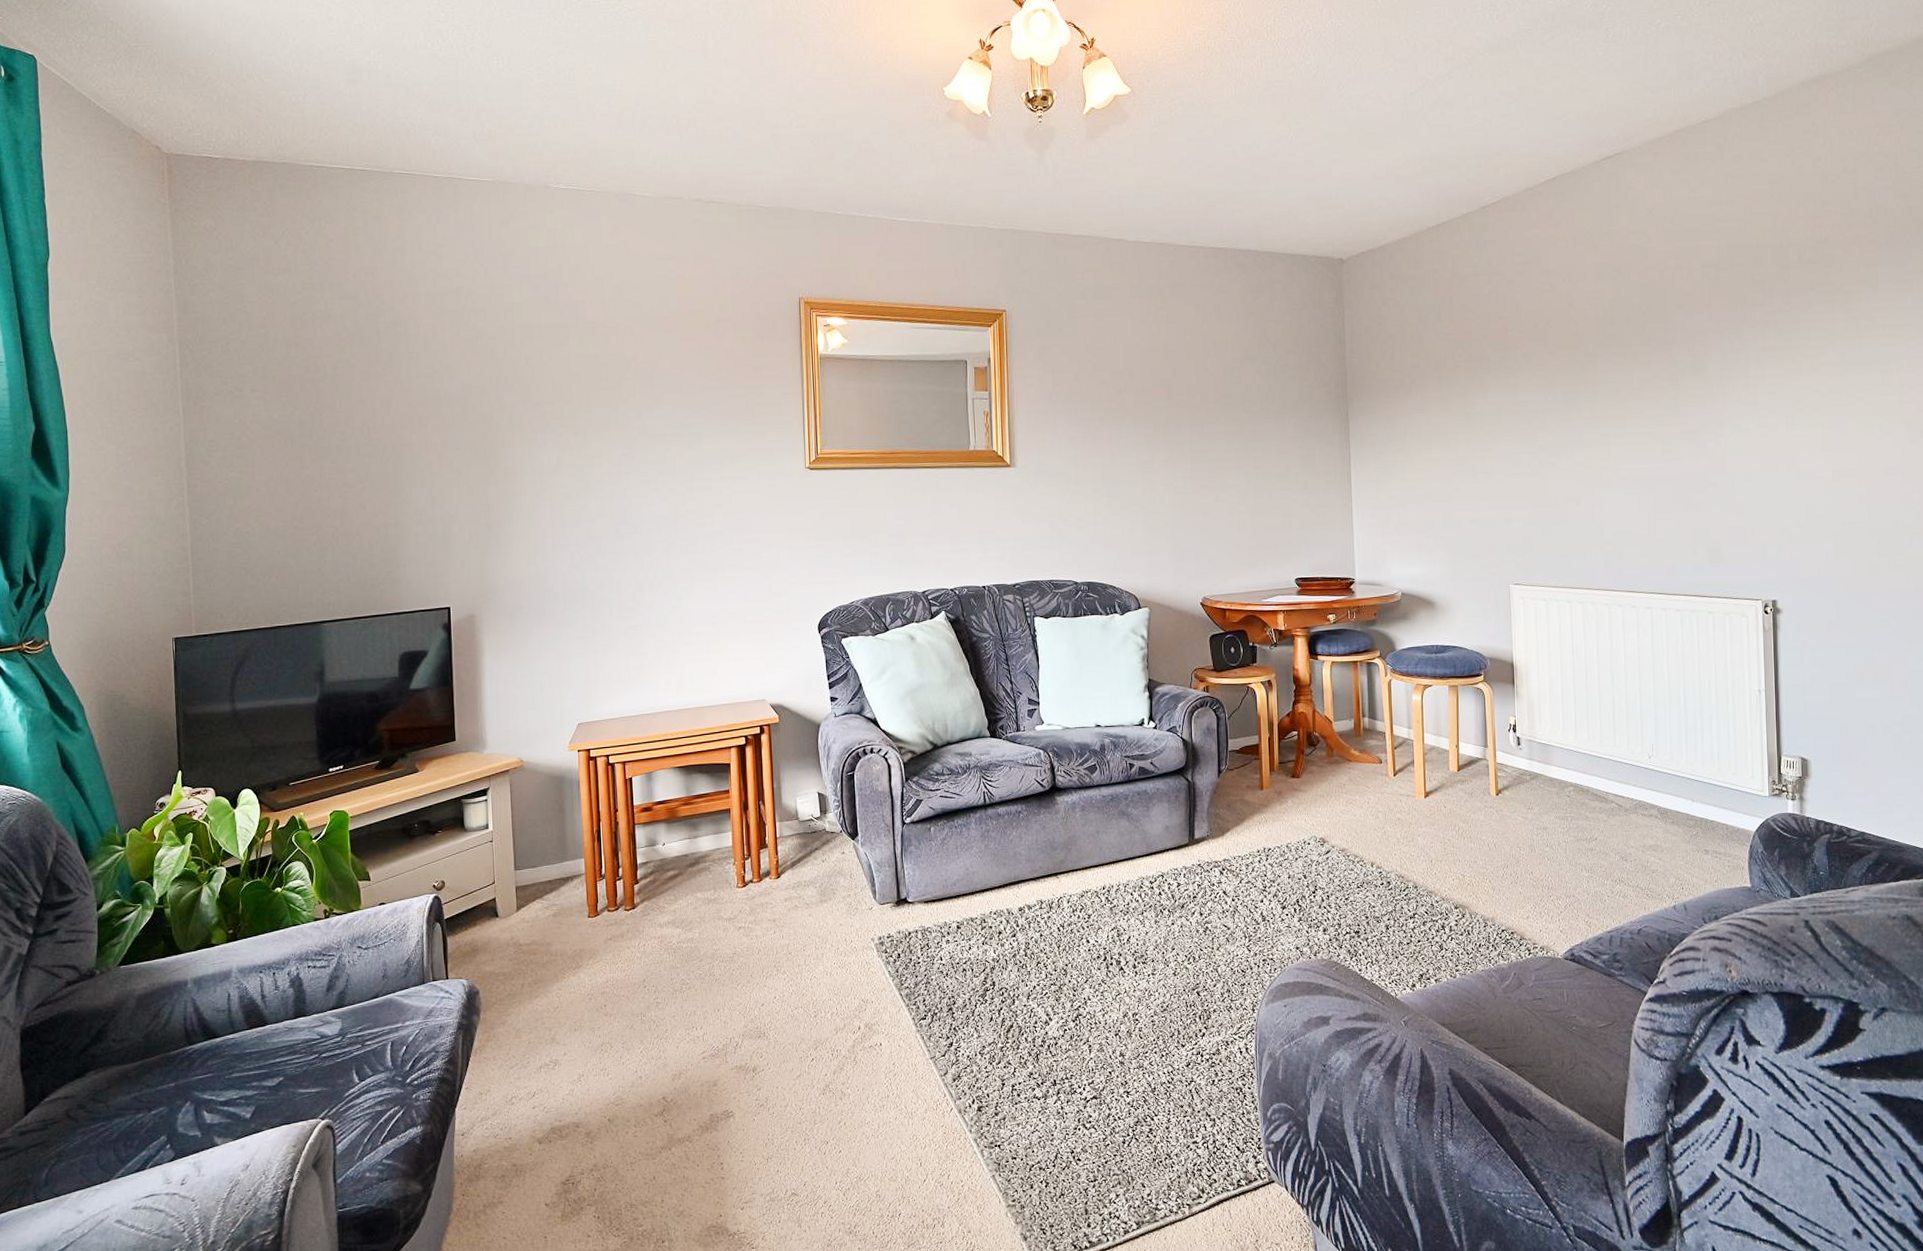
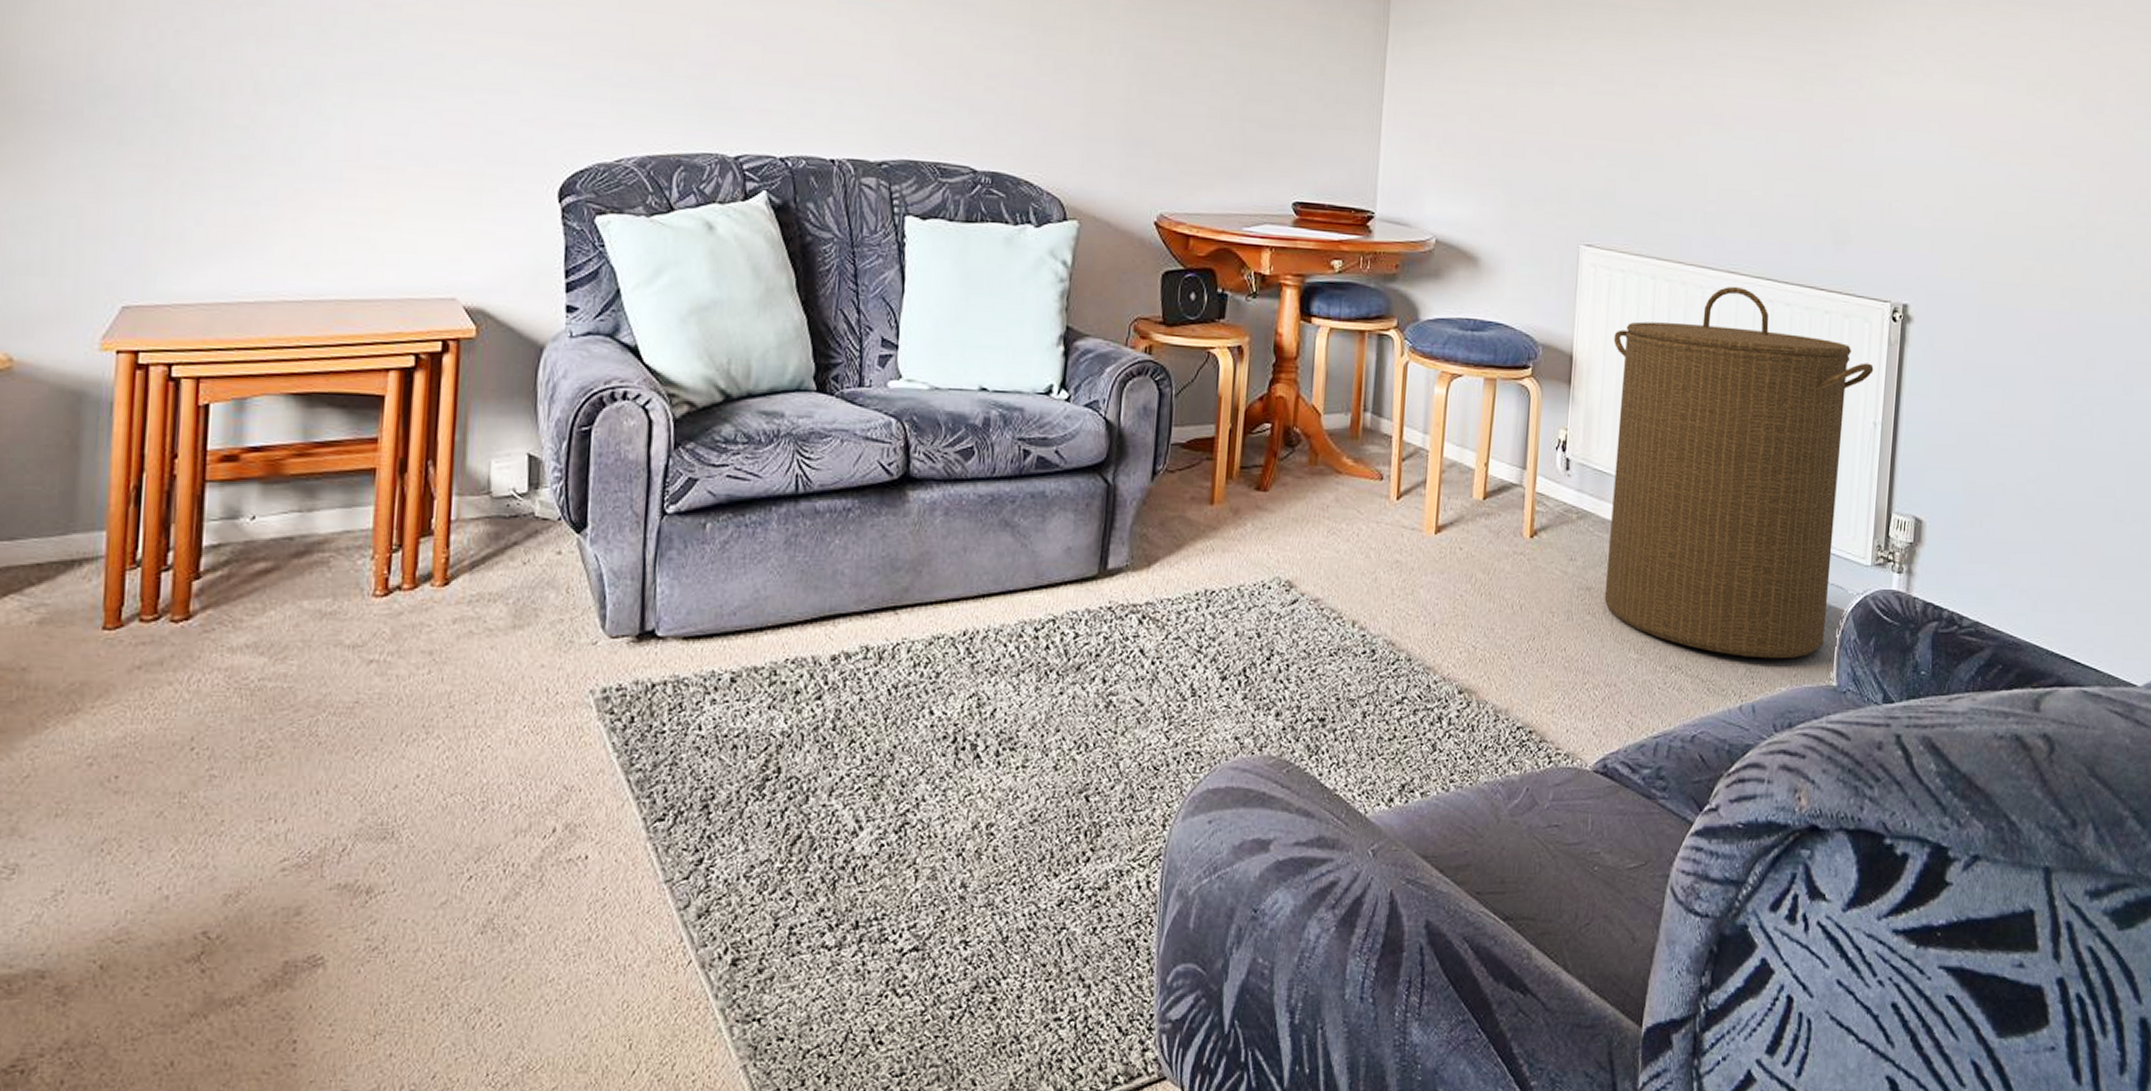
laundry hamper: none [1543,601,1754,870] -> present [1604,286,1874,659]

